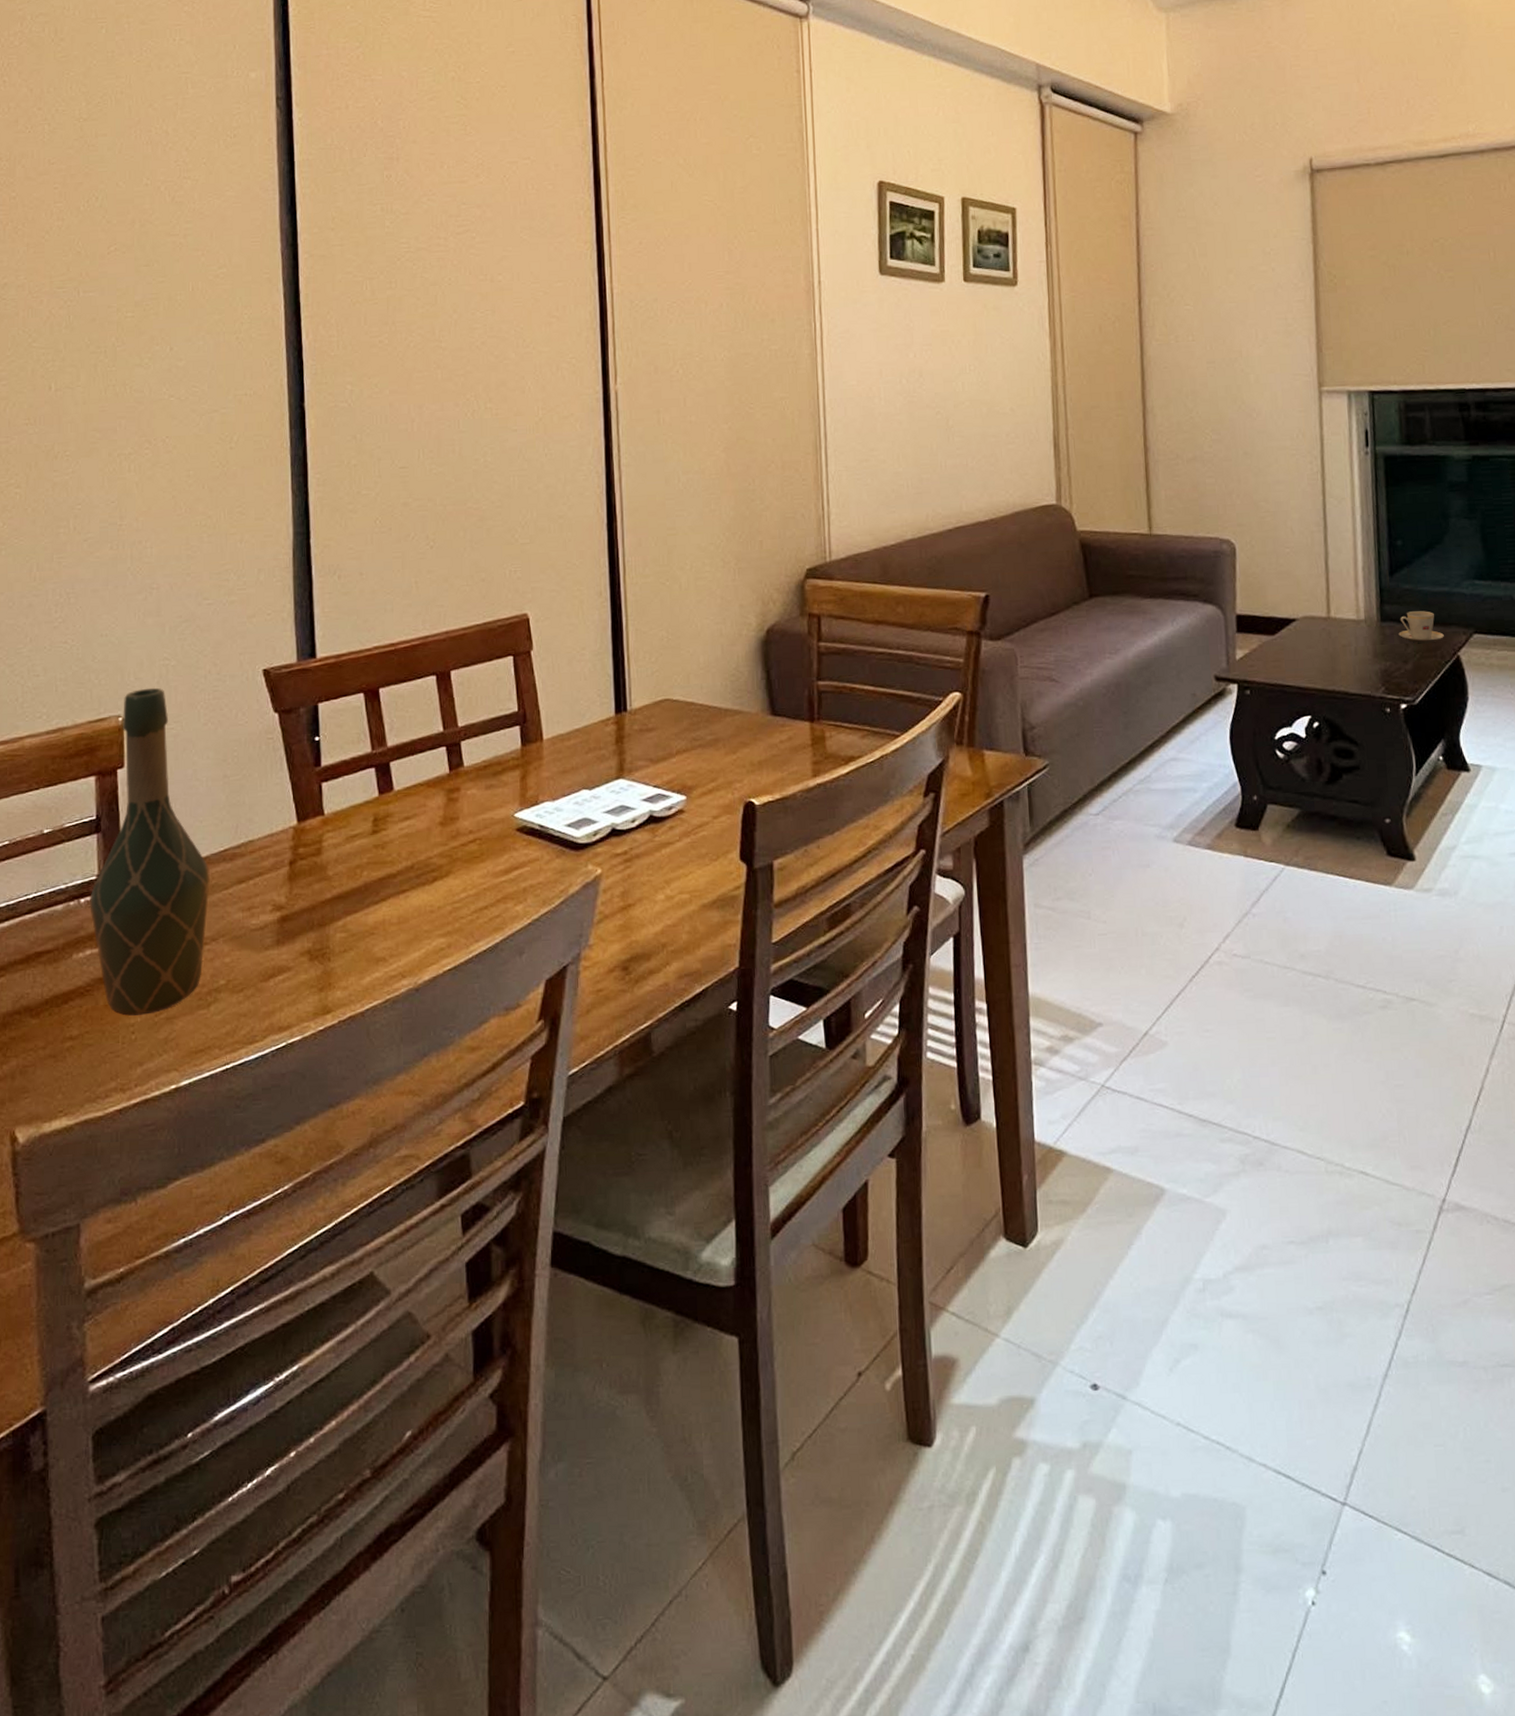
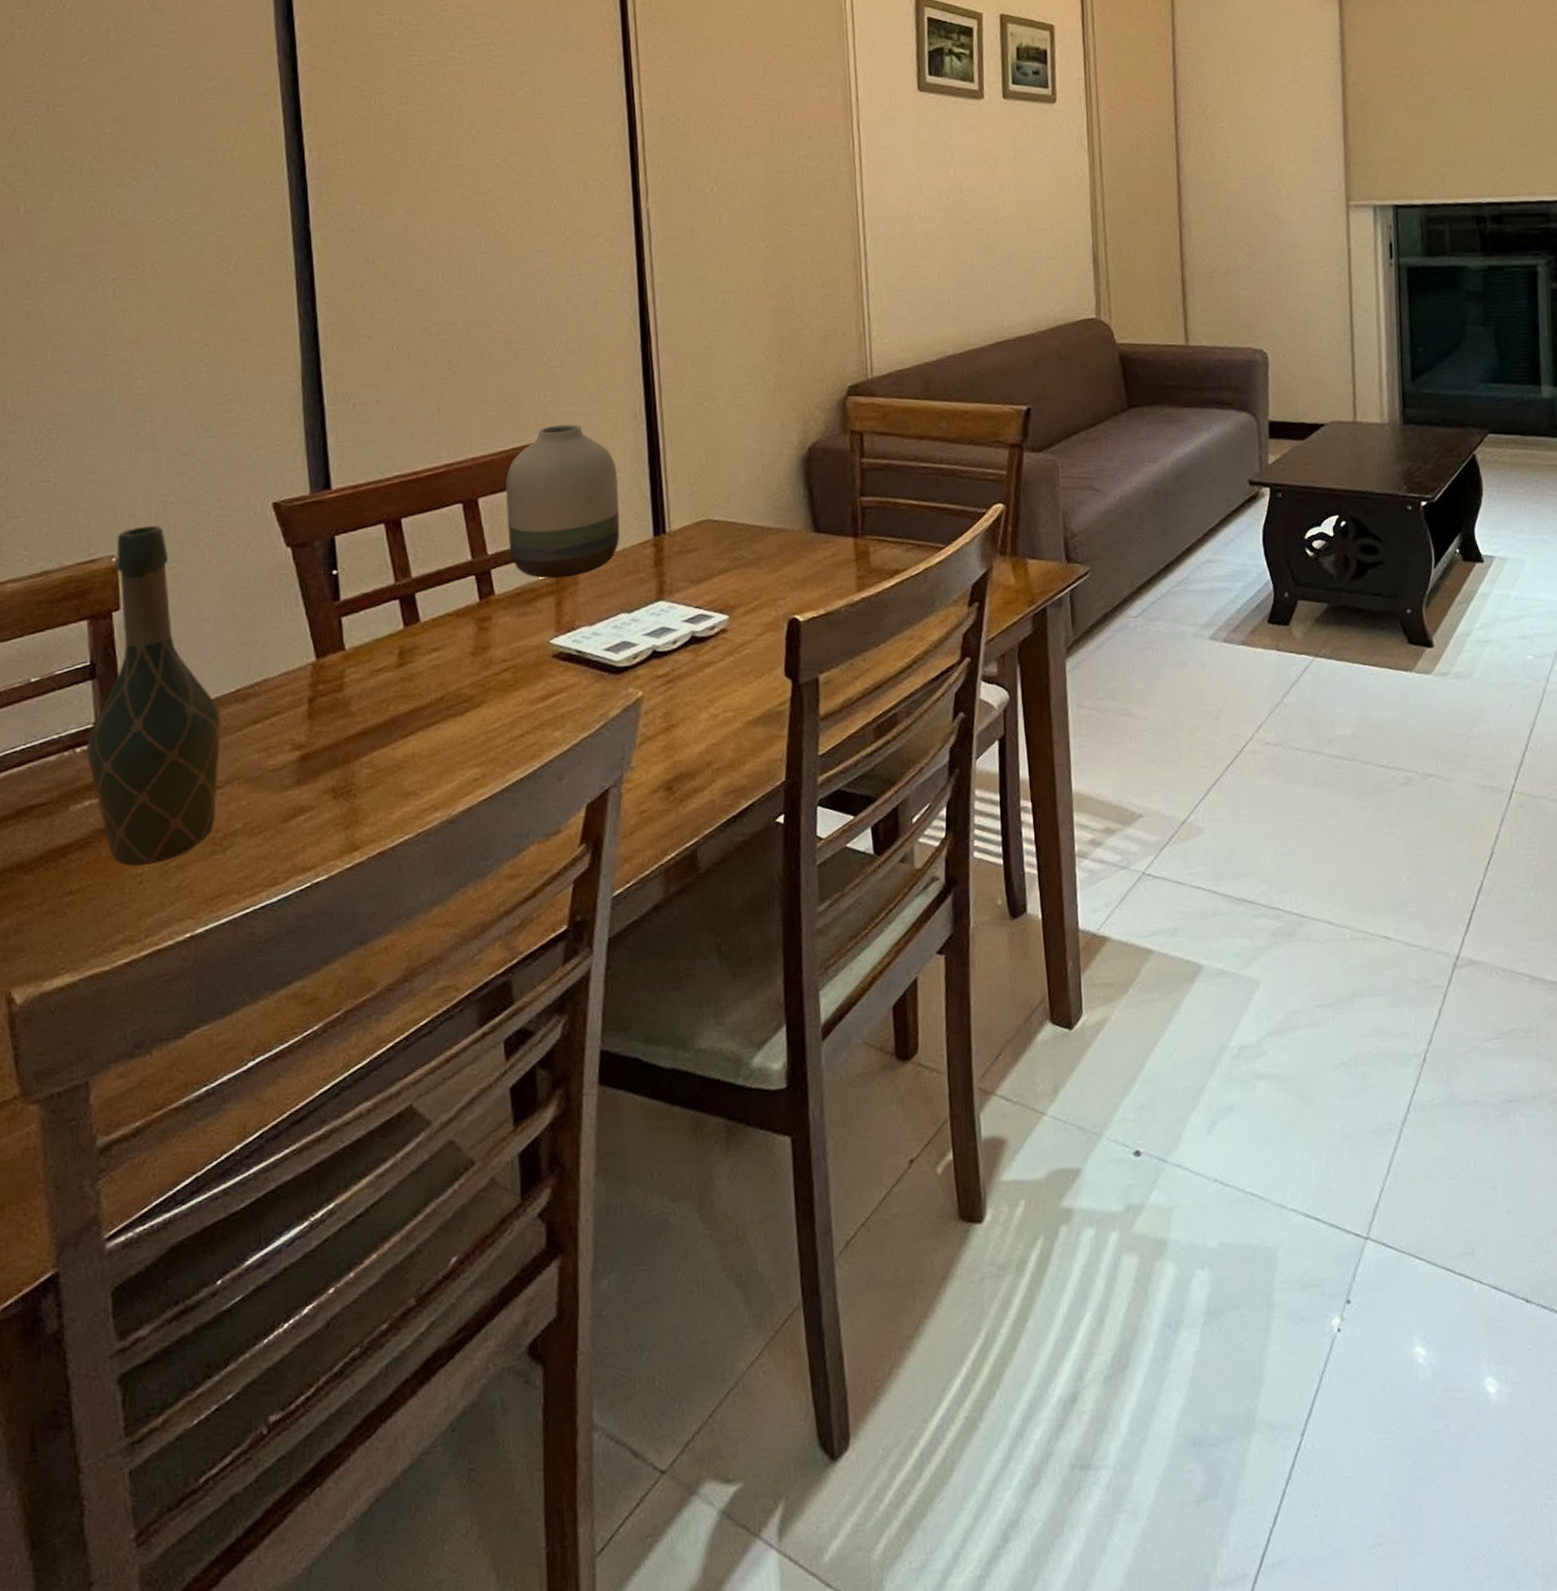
vase: none [476,600,583,753] -> present [505,424,620,579]
teacup: present [1398,611,1444,644] -> none [1419,413,1461,444]

